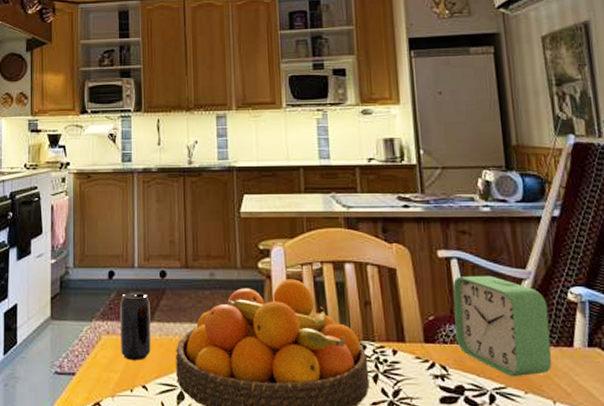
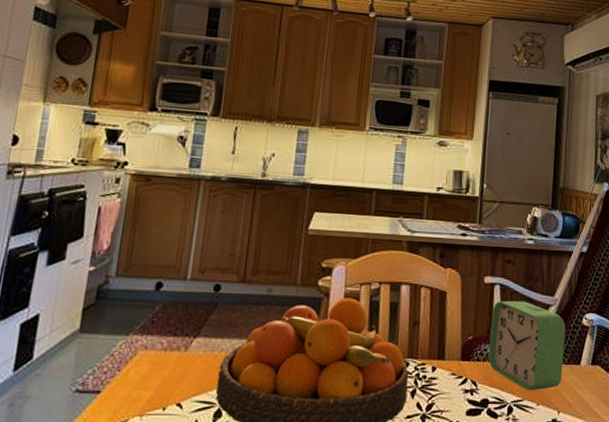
beverage can: present [120,291,151,361] -> none [158,304,199,377]

